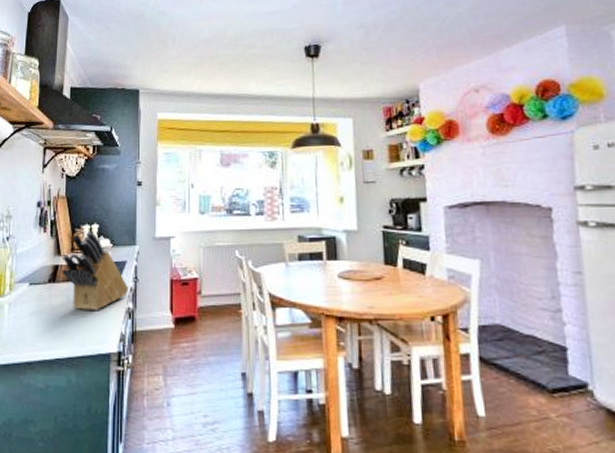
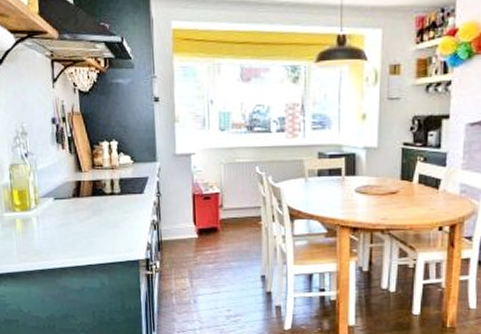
knife block: present [62,230,128,311] -> none [84,147,152,224]

